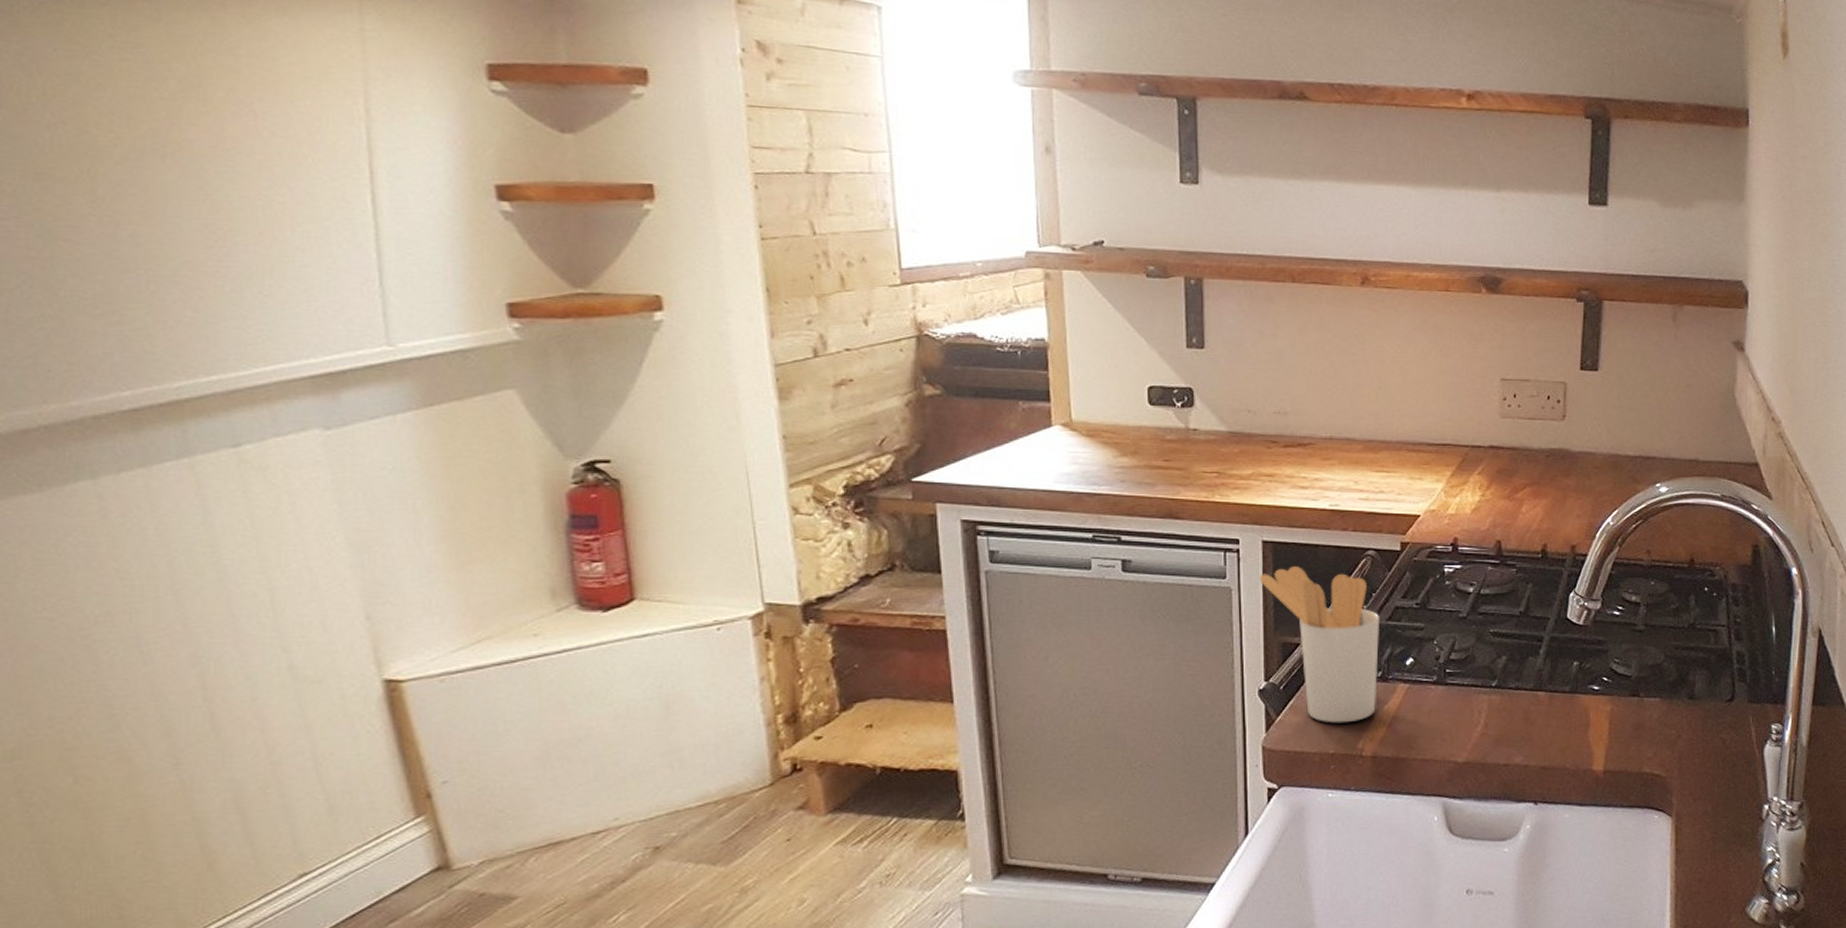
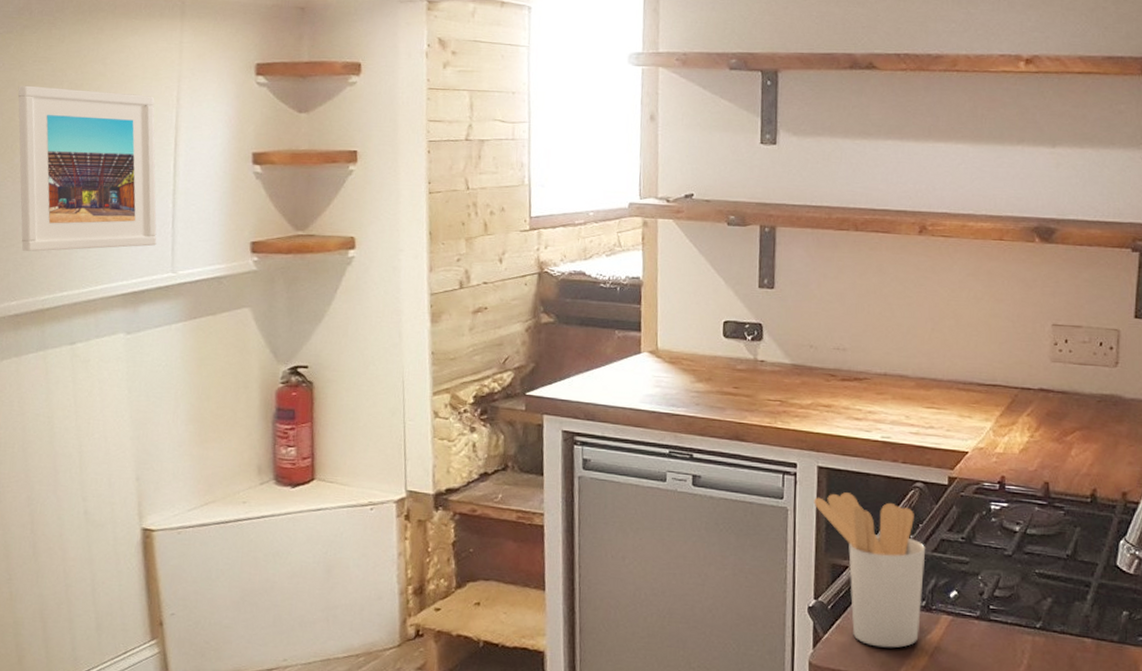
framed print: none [87,81,358,321] -> present [18,85,157,252]

